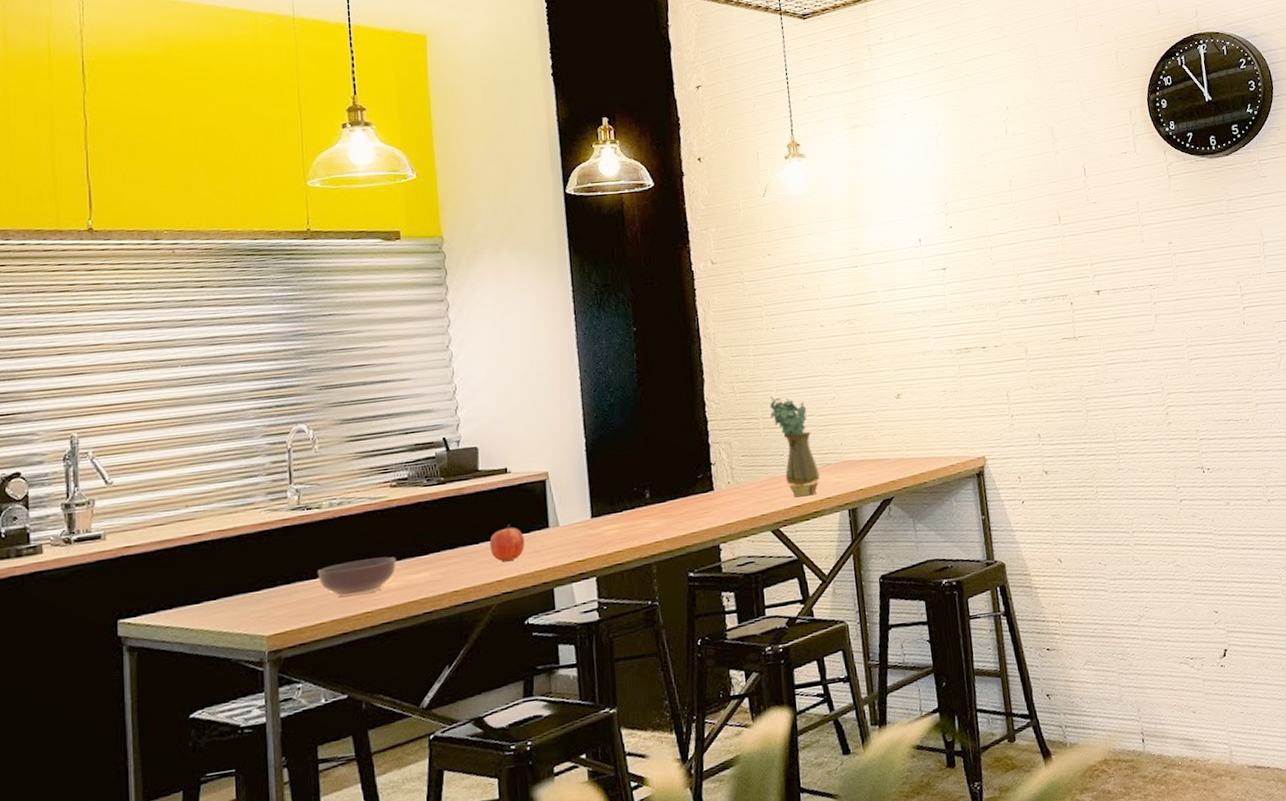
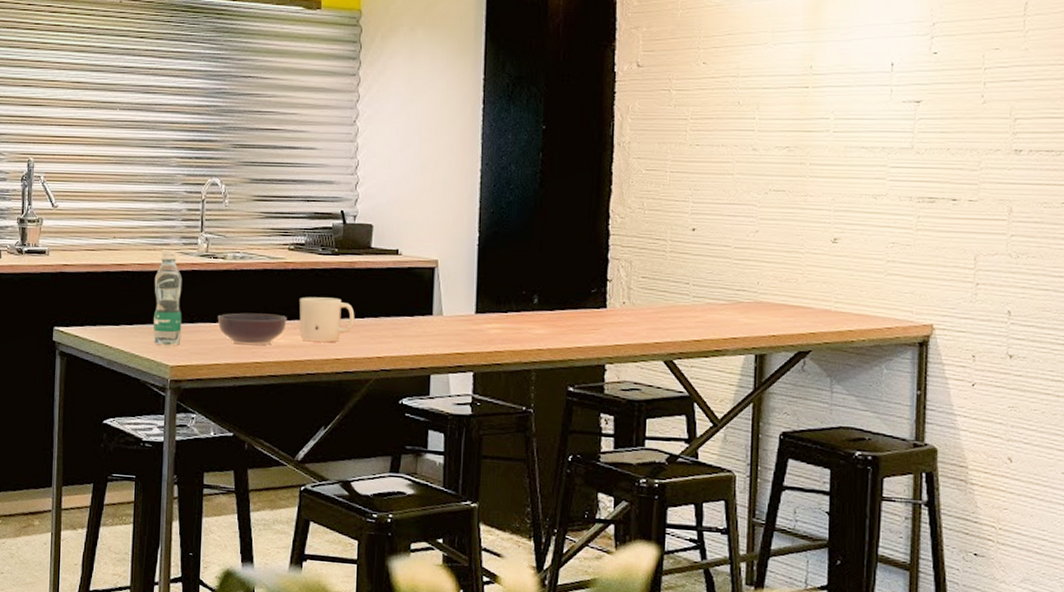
bottle: none [239,507,277,618] -> present [153,249,182,348]
mug: none [407,528,470,580] -> present [299,297,355,343]
fruit: present [489,524,525,561] -> none [374,305,408,340]
vase: present [770,396,820,498] -> none [681,219,727,332]

